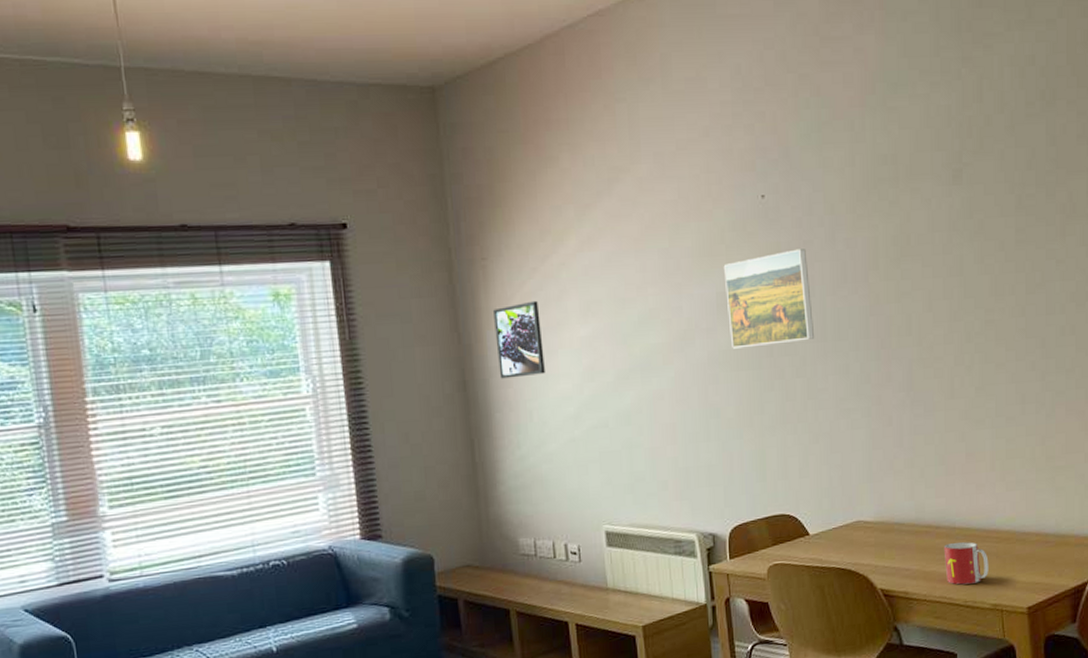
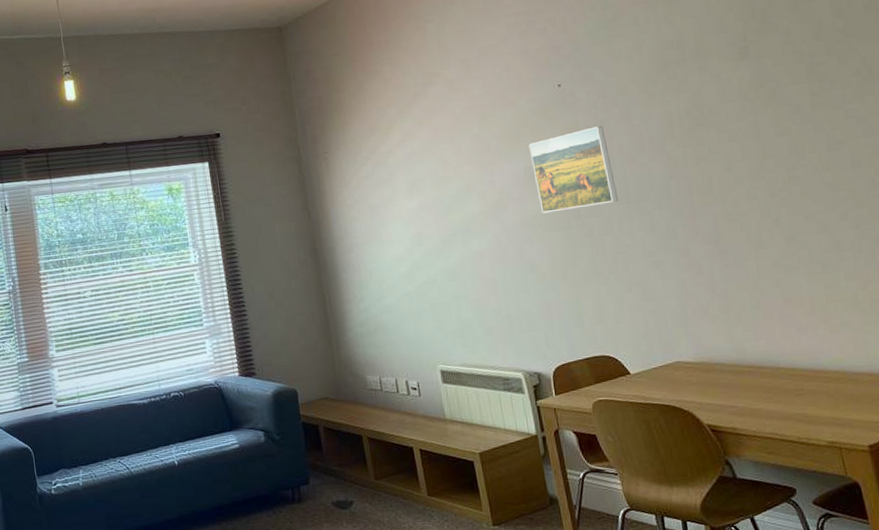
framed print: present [494,300,545,379] -> none [335,182,381,246]
mug: present [943,542,989,585] -> none [769,381,821,422]

